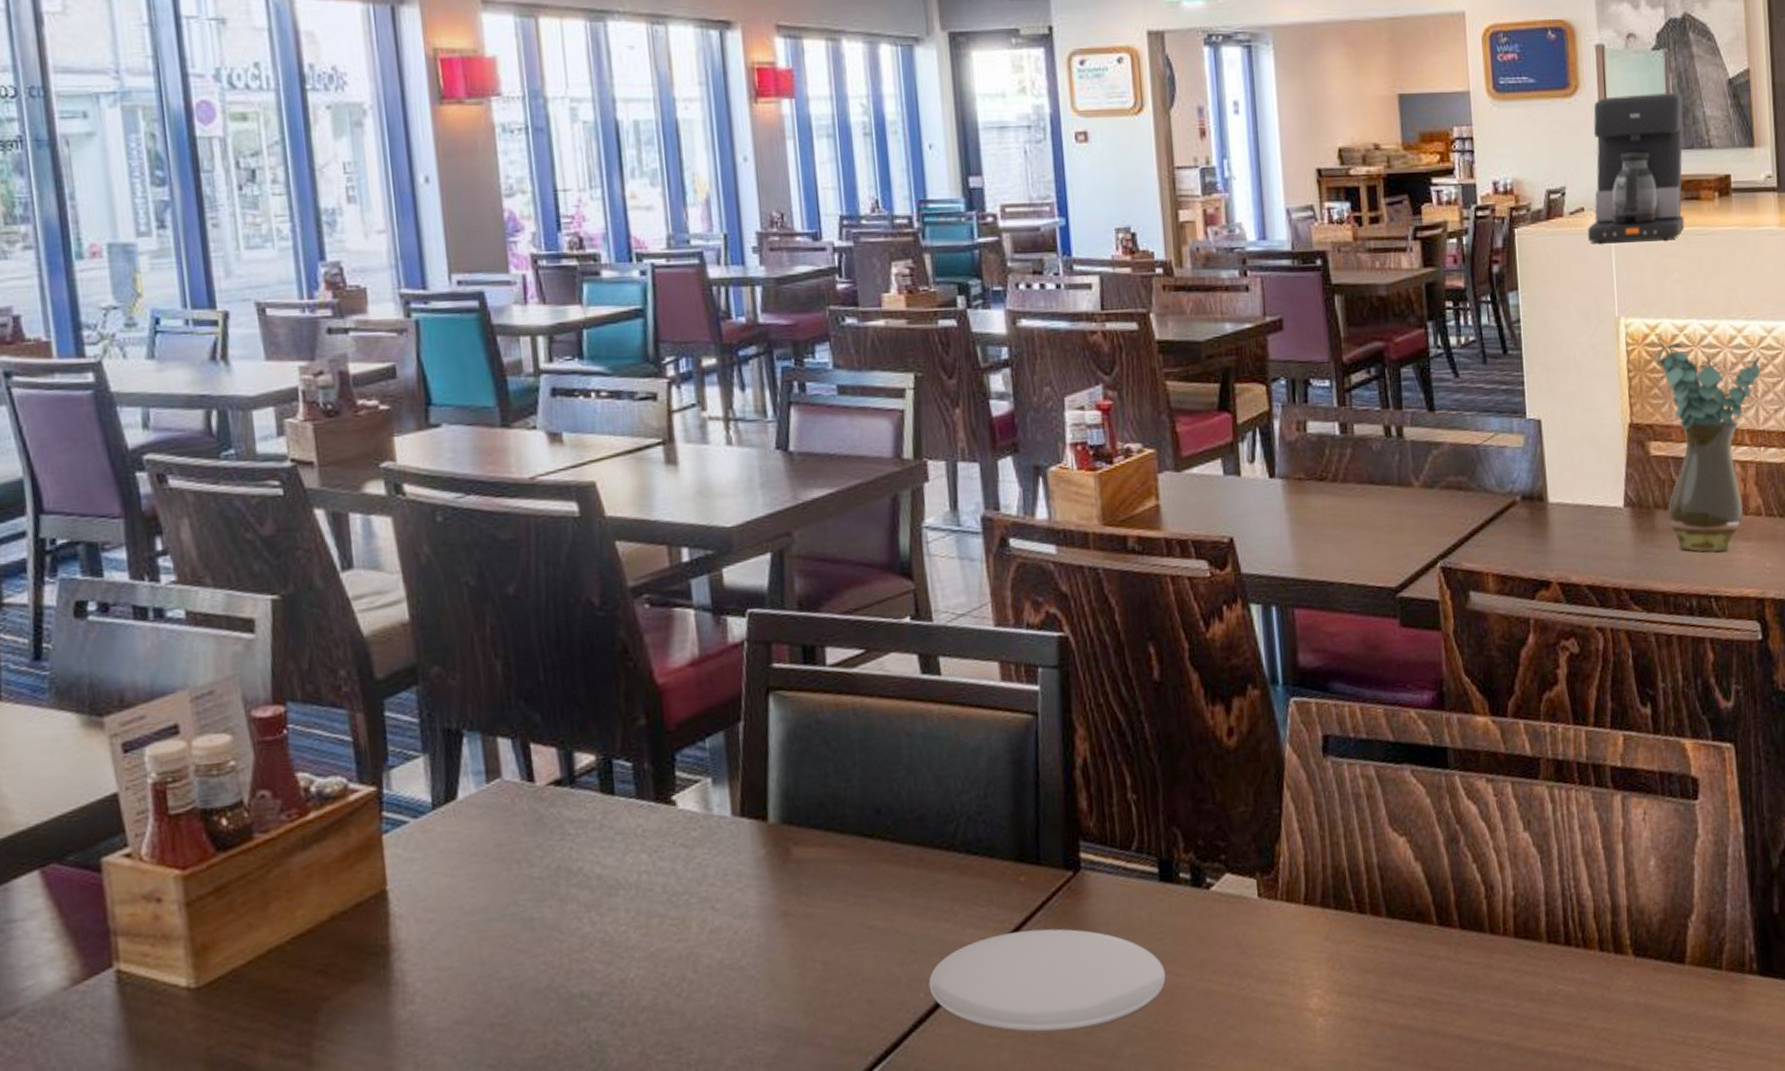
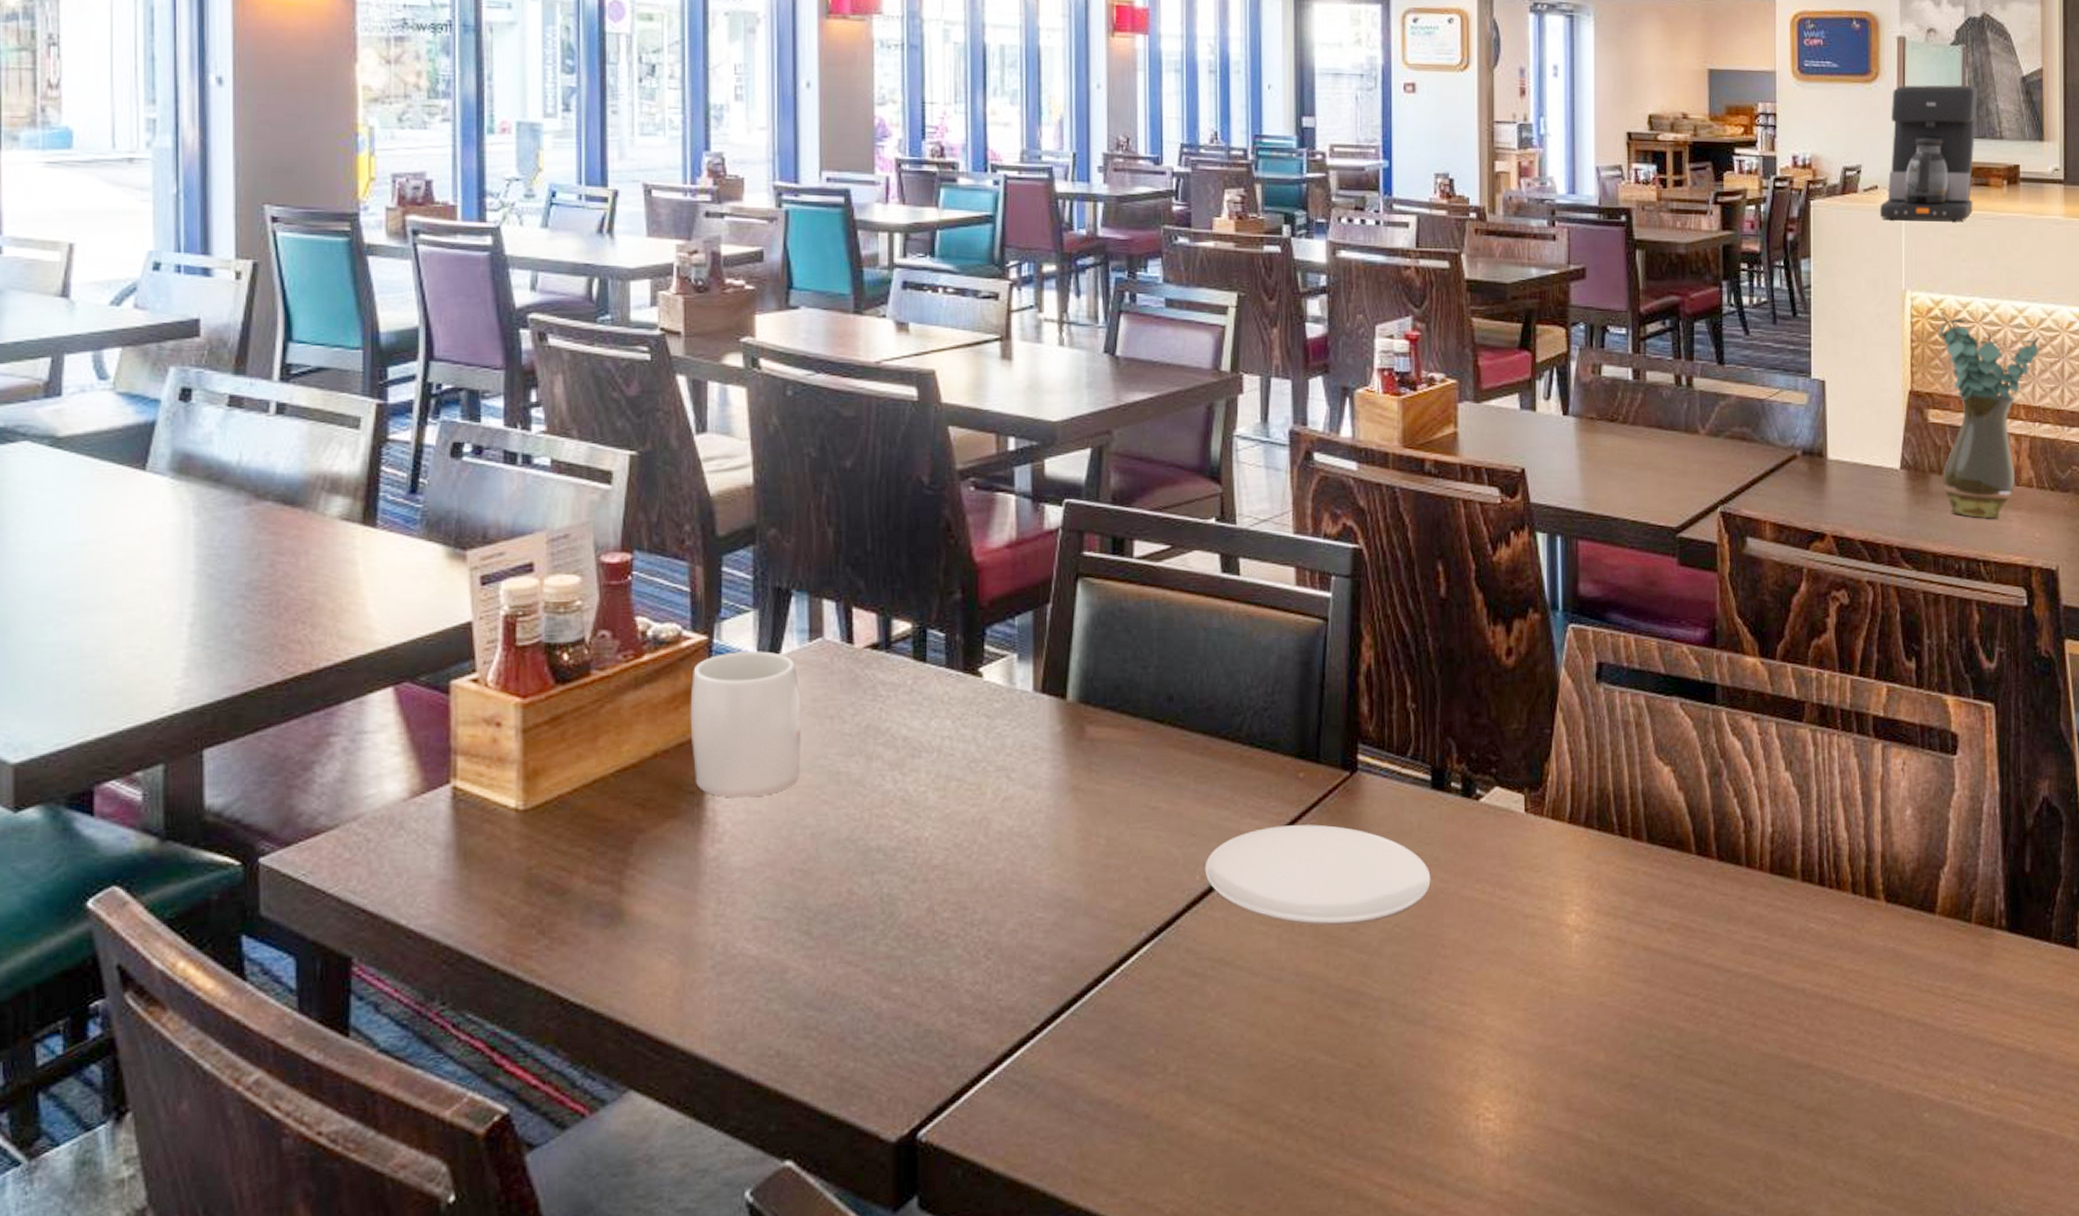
mug: none [363,797,490,956] -> present [690,651,801,798]

